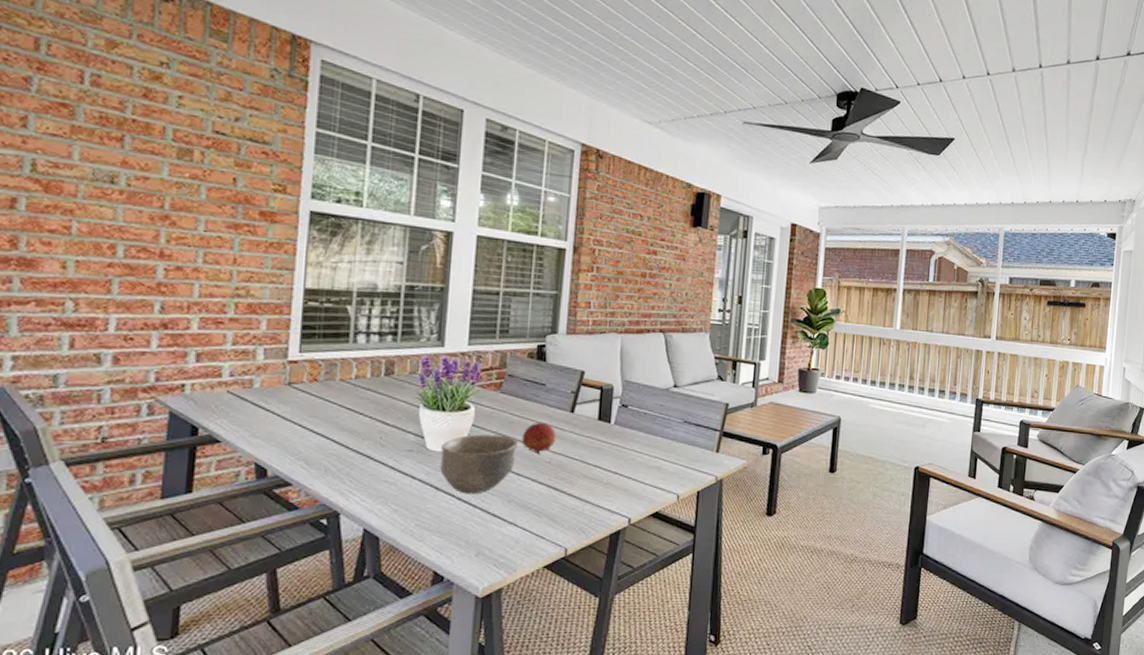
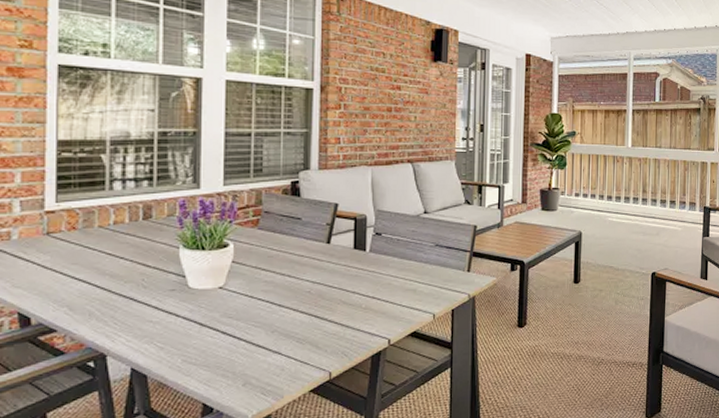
bowl: present [440,434,518,495] -> none [203,269,278,328]
fruit: present [521,421,556,454] -> none [281,254,314,284]

